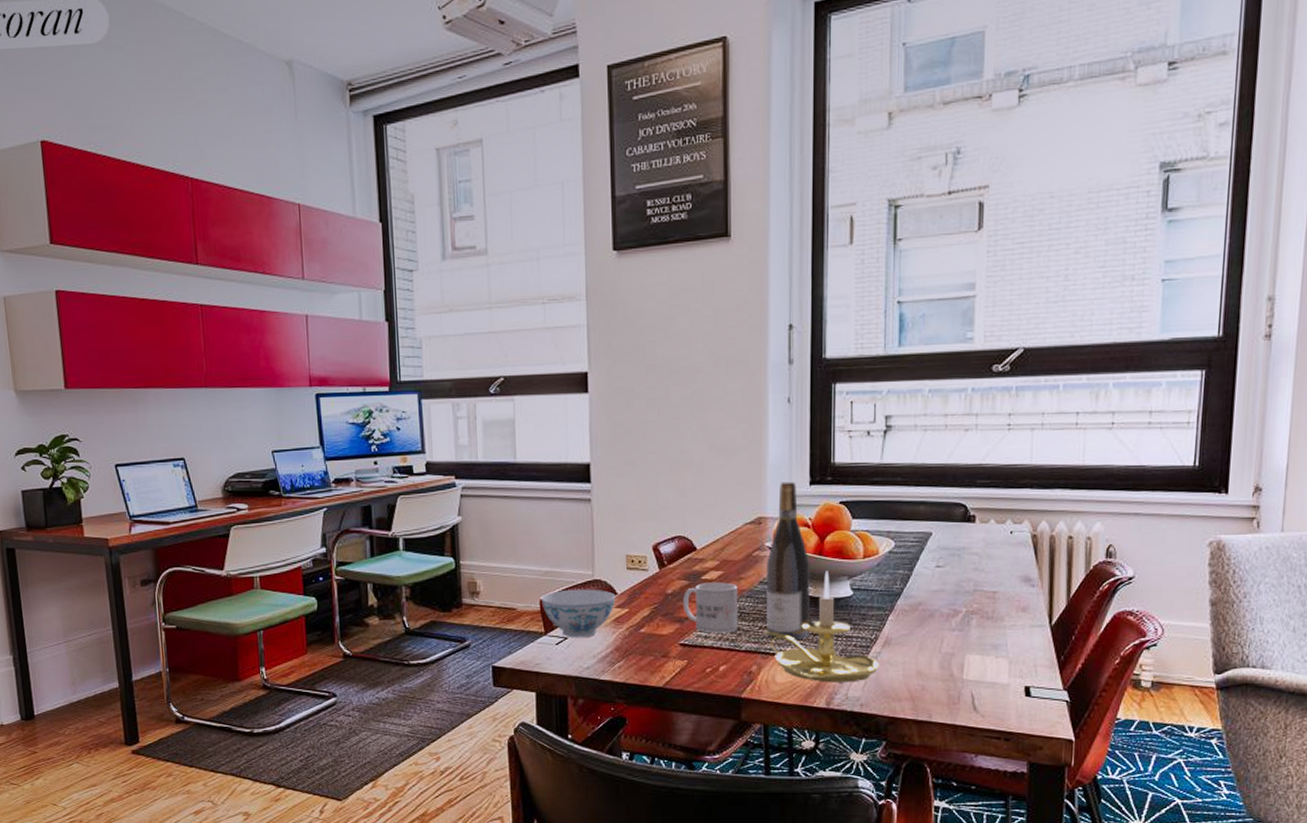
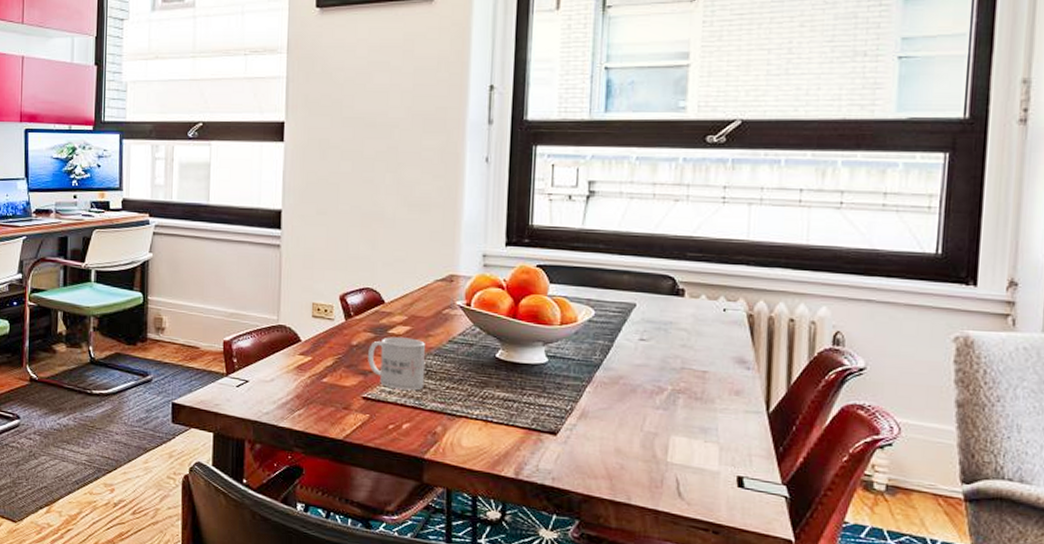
bowl: present [541,589,616,638] -> none [225,332,300,383]
candle holder: present [762,571,879,683] -> none [449,335,574,454]
wine bottle: present [766,481,810,640] -> none [453,241,503,404]

